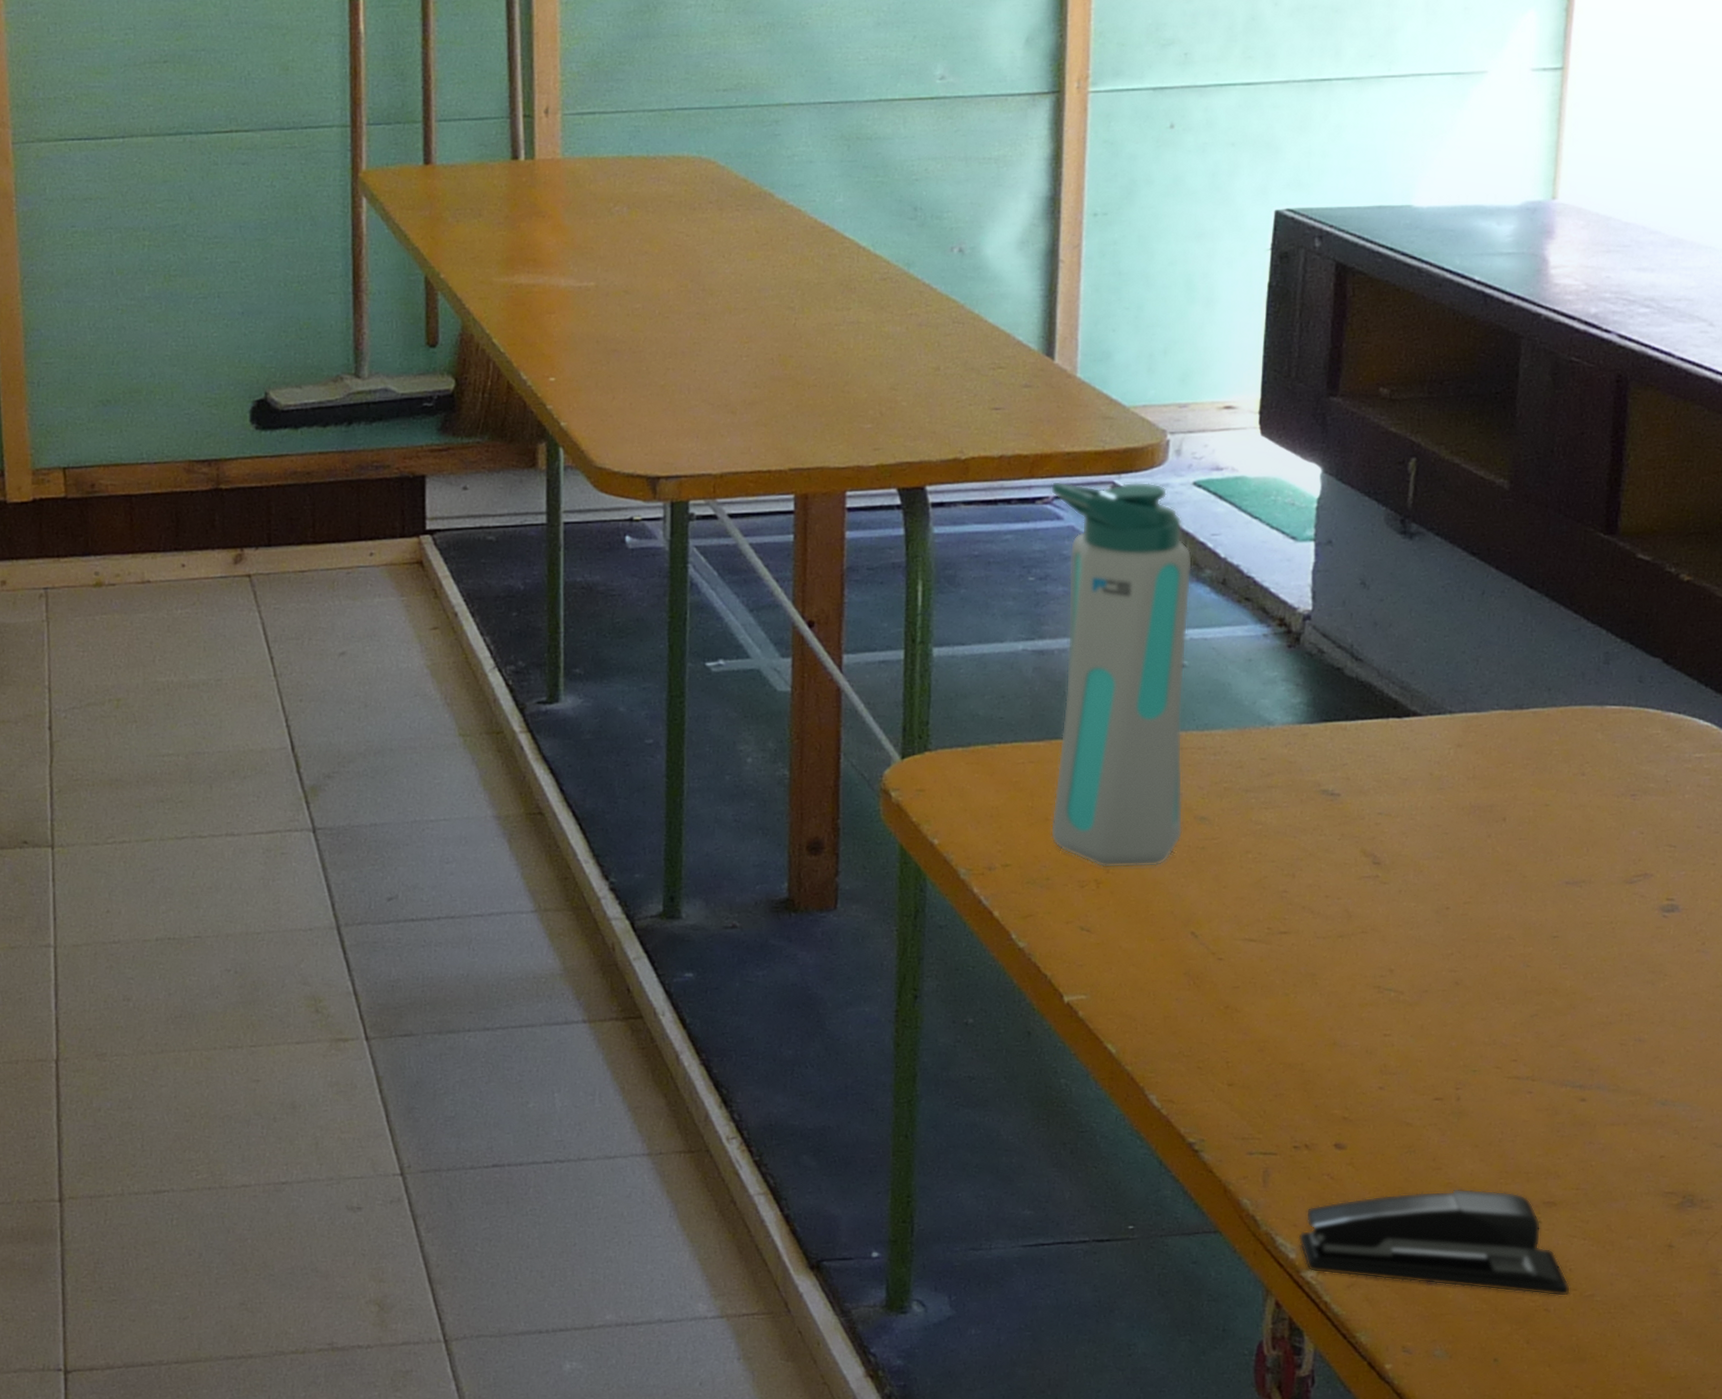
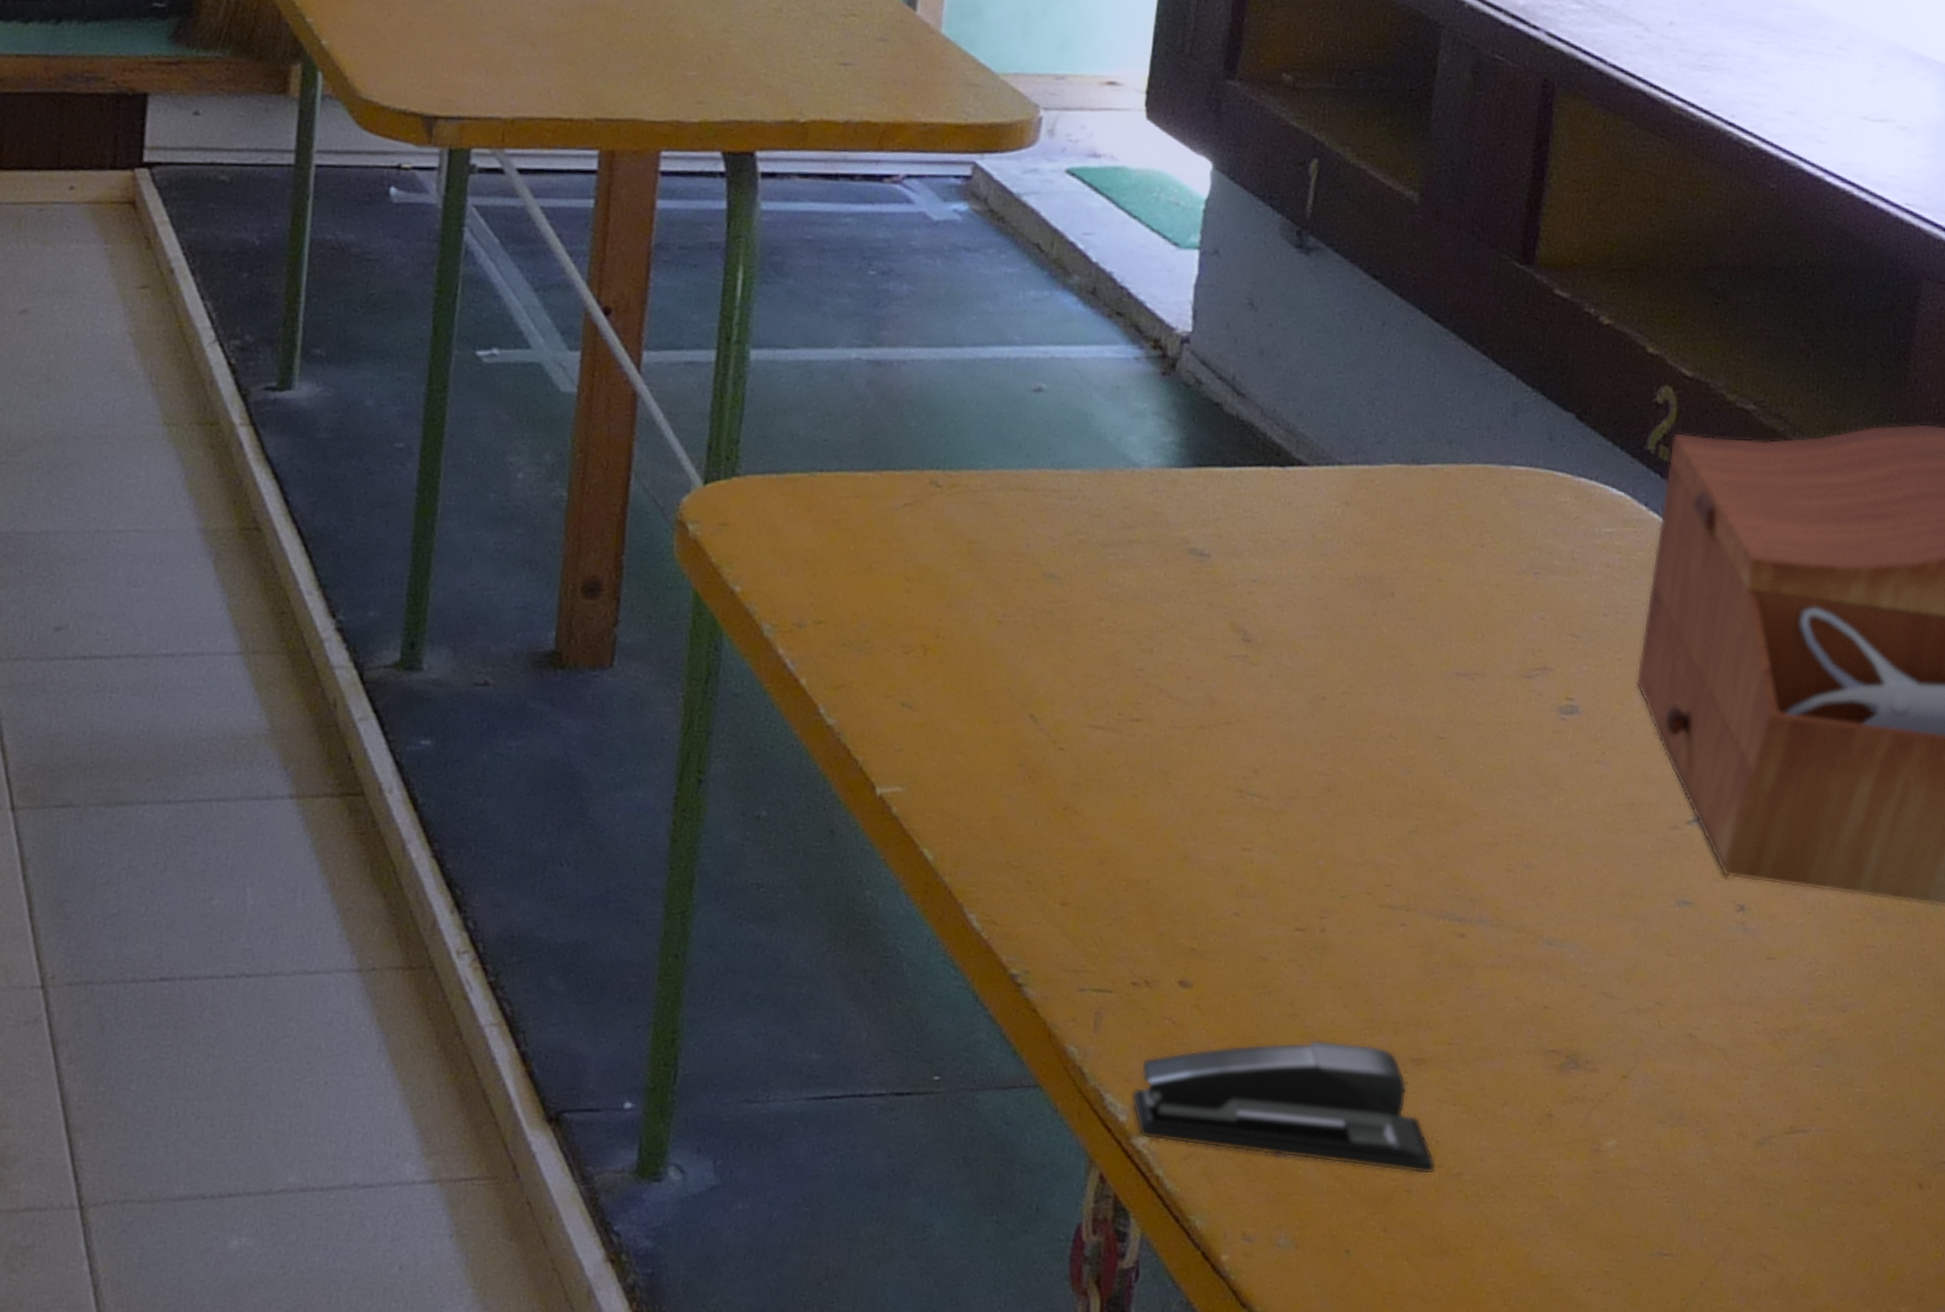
water bottle: present [1050,480,1193,868] -> none [873,156,1060,633]

